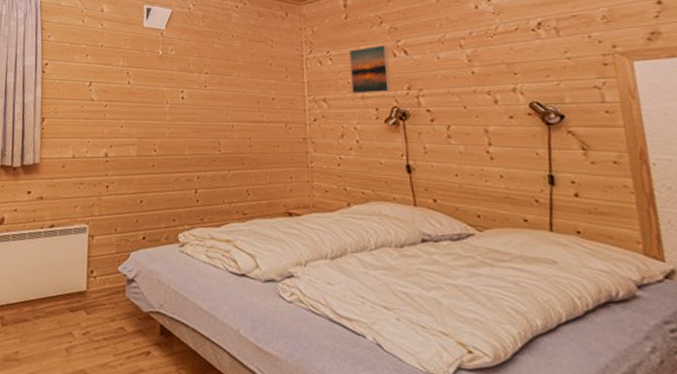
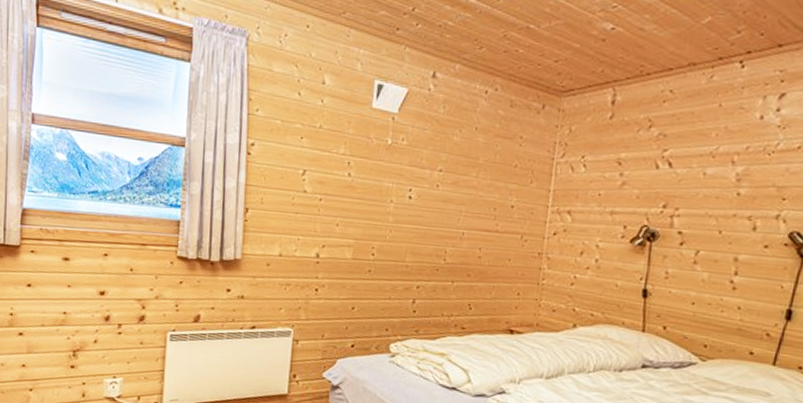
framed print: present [348,45,392,93] -> none [601,153,651,209]

